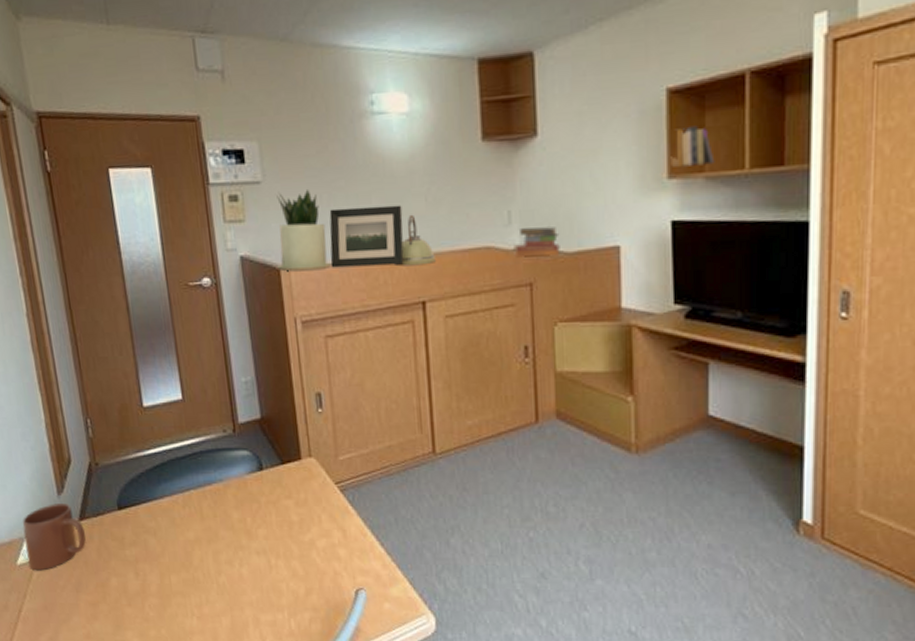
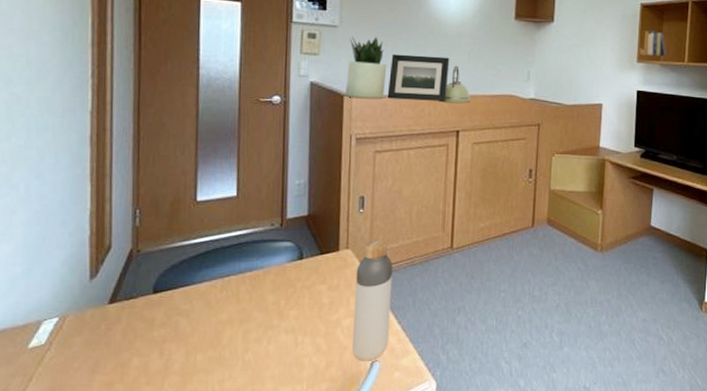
mug: present [22,504,86,571] -> none [42,288,114,353]
bottle: none [324,444,373,589] -> present [352,239,393,361]
books: present [513,227,560,258] -> none [529,84,562,108]

